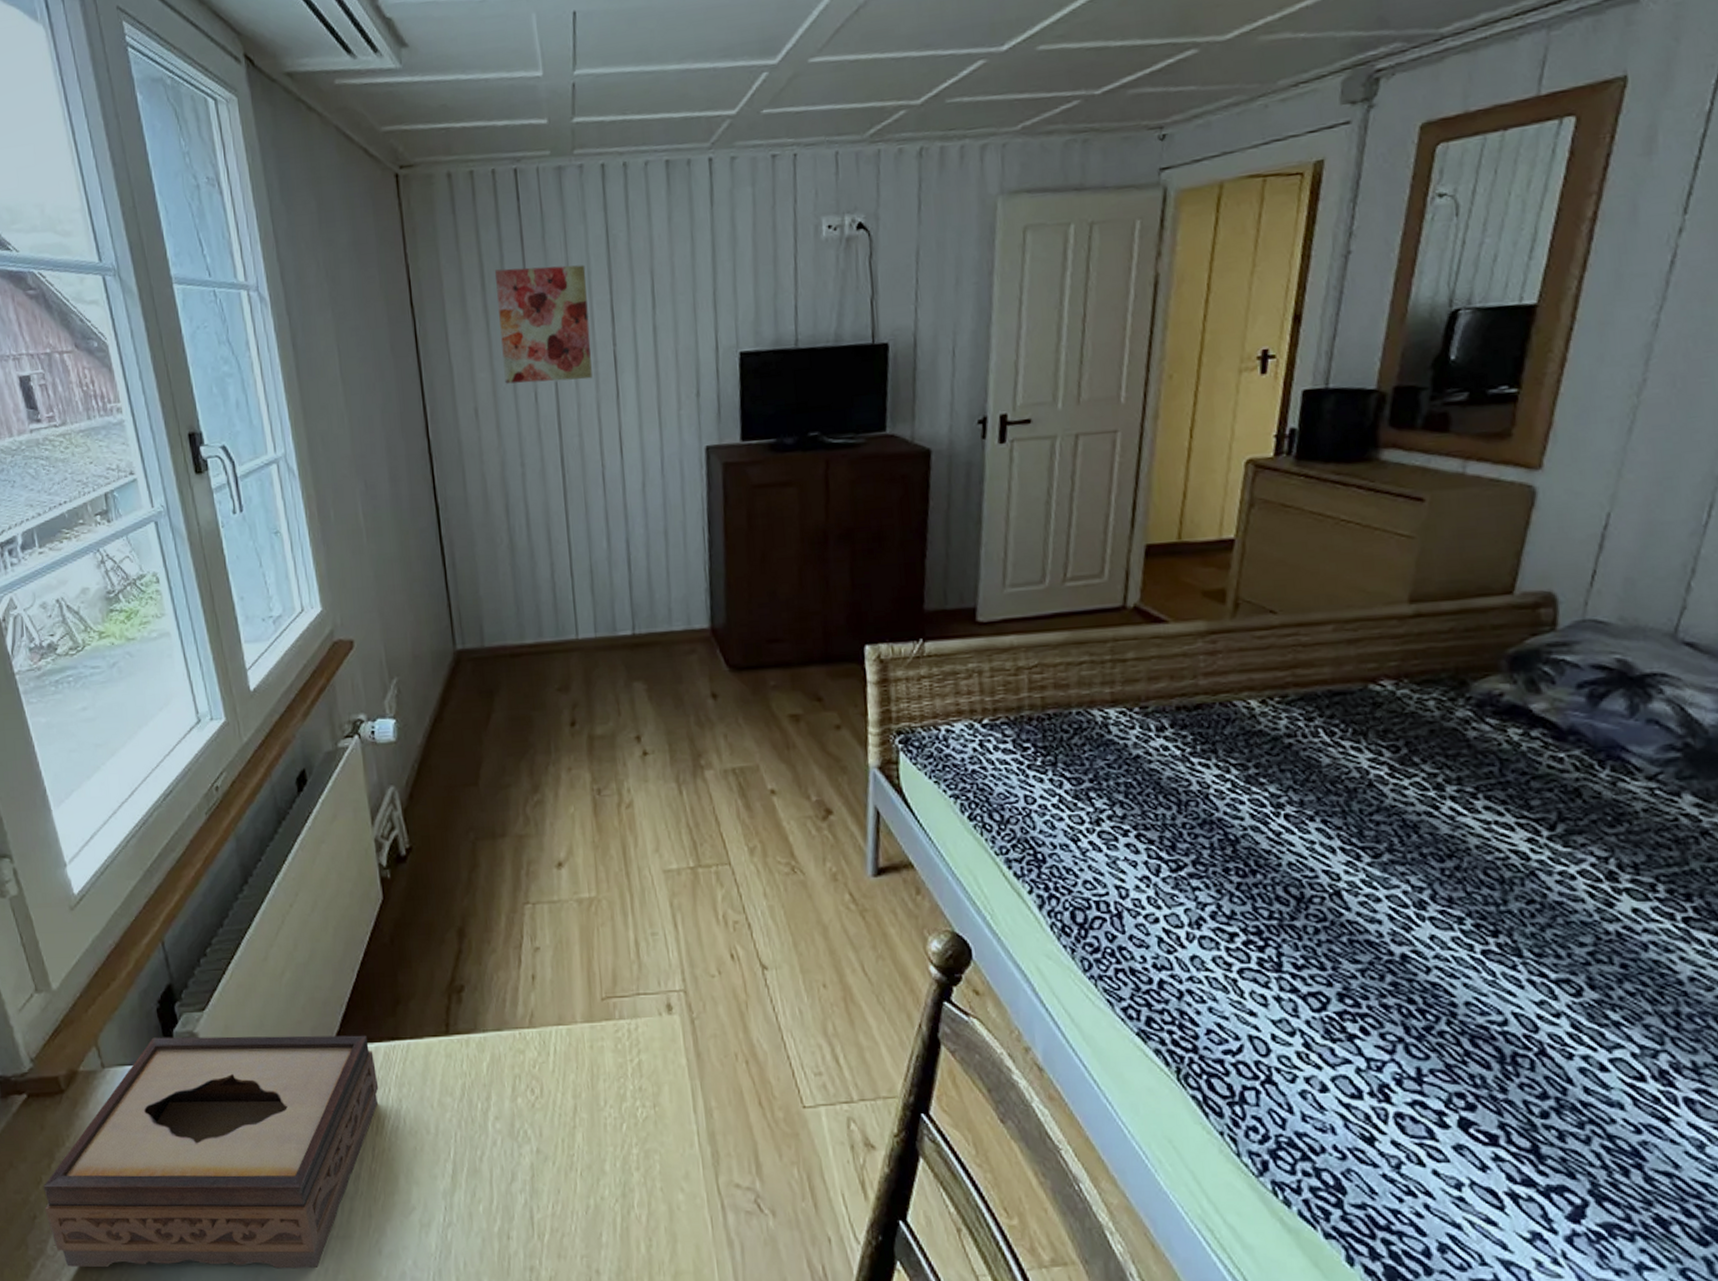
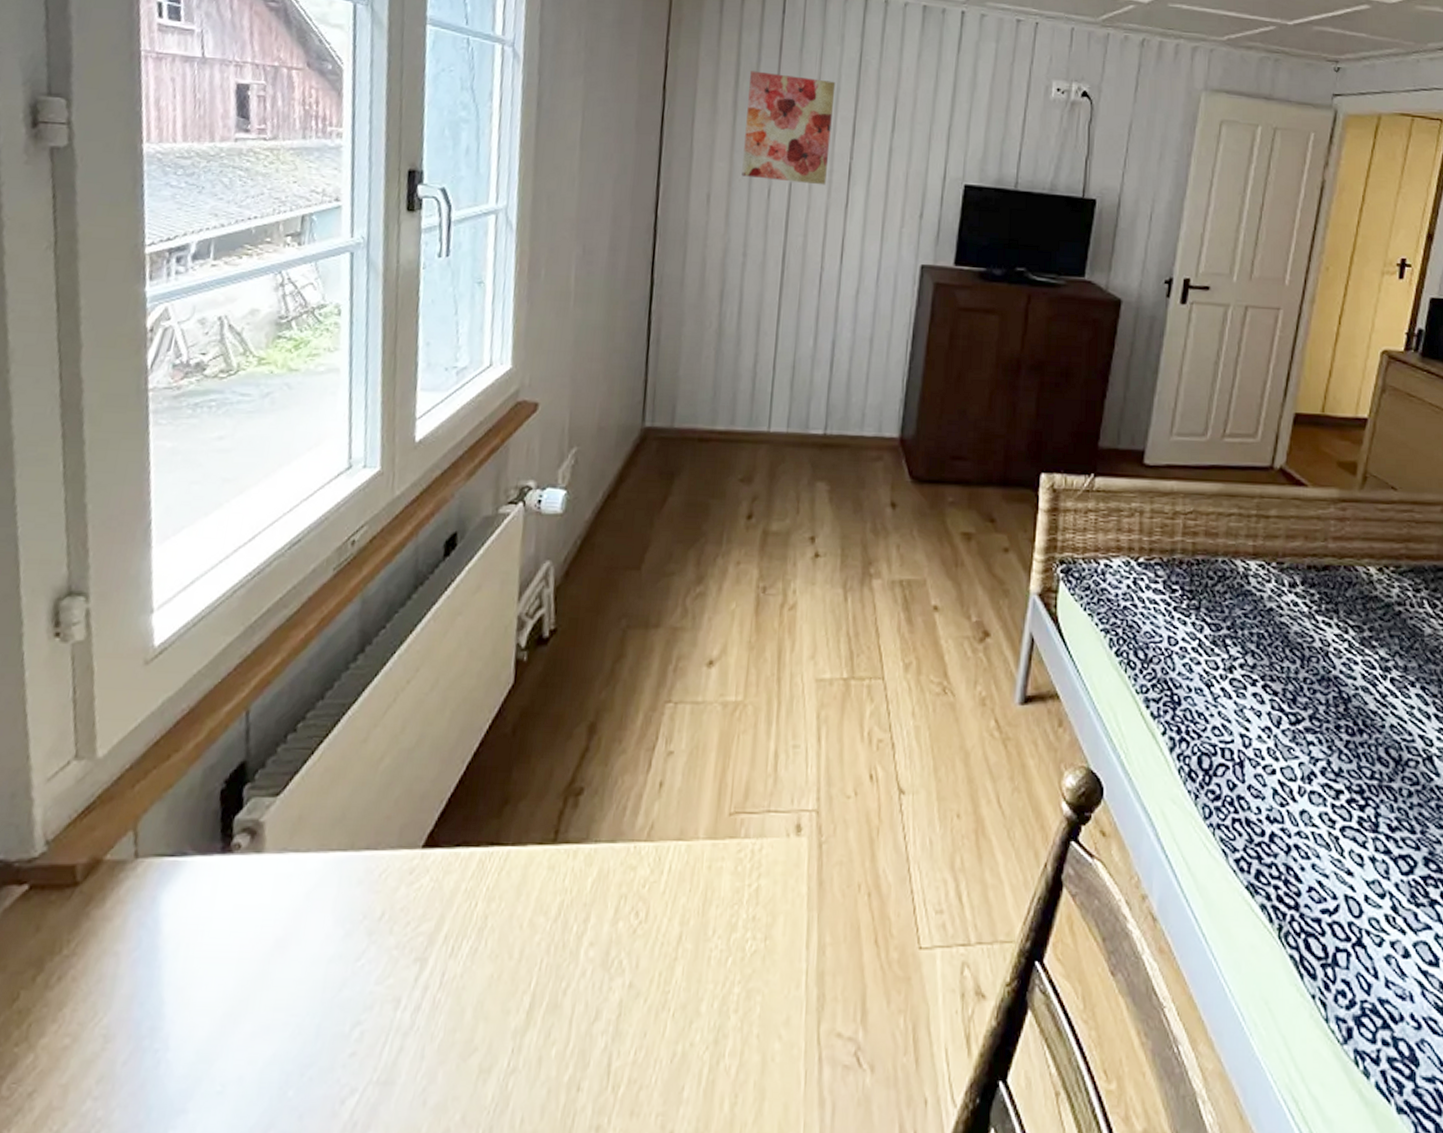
tissue box: present [43,1035,379,1269] -> none [12,824,467,1123]

